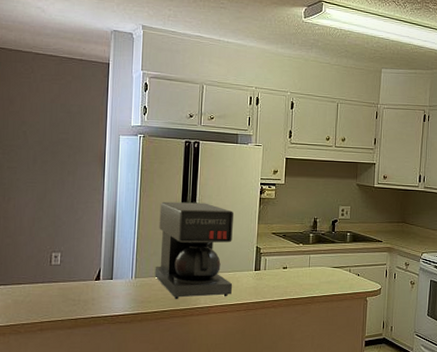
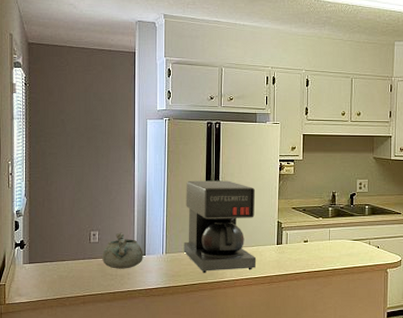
decorative bowl: none [64,254,110,294] -> present [102,232,143,269]

